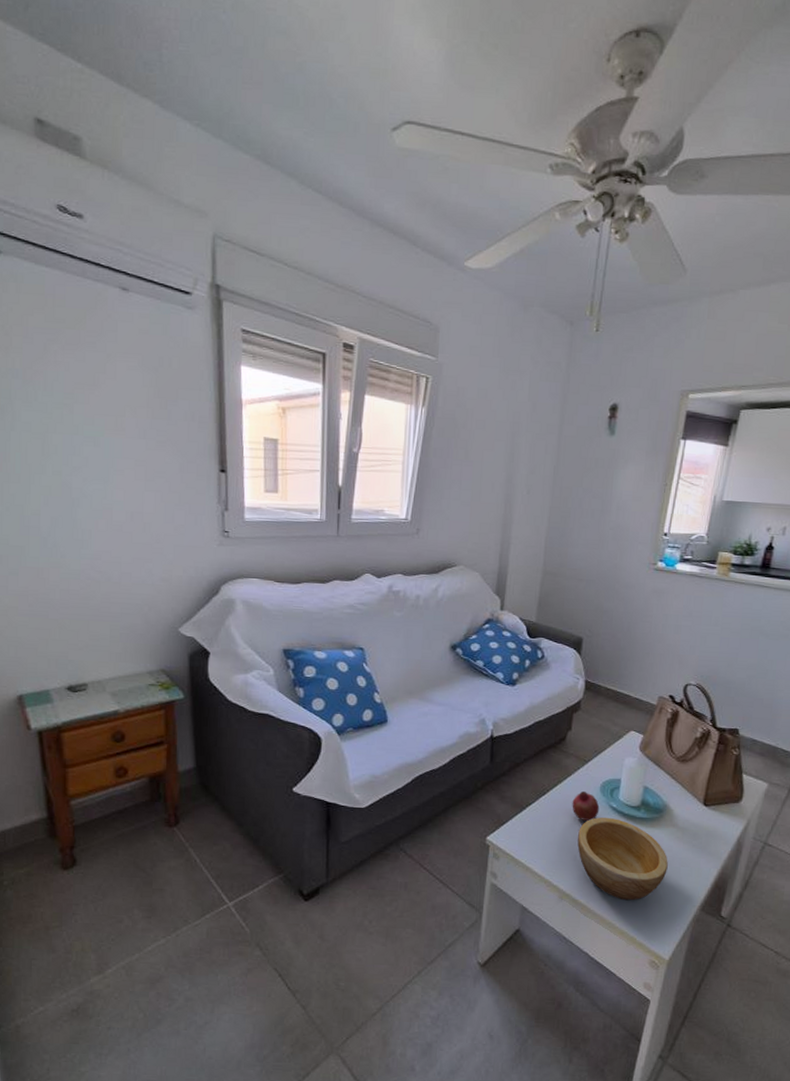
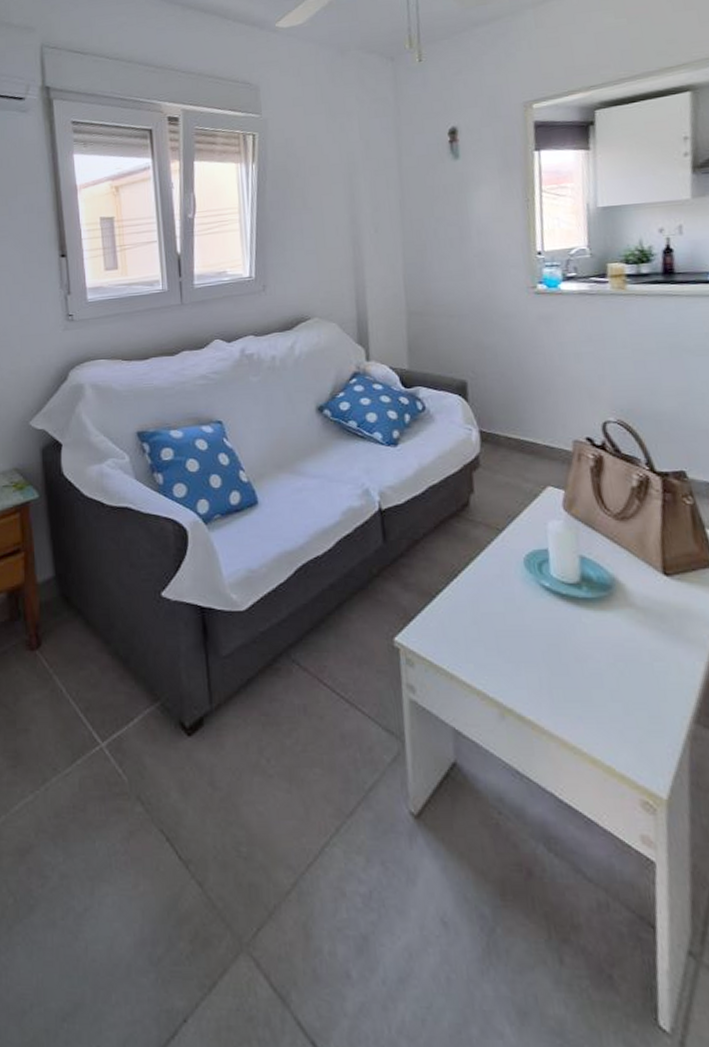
fruit: present [572,790,600,821] -> none [492,568,529,607]
bowl: present [577,817,668,901] -> none [507,600,637,714]

